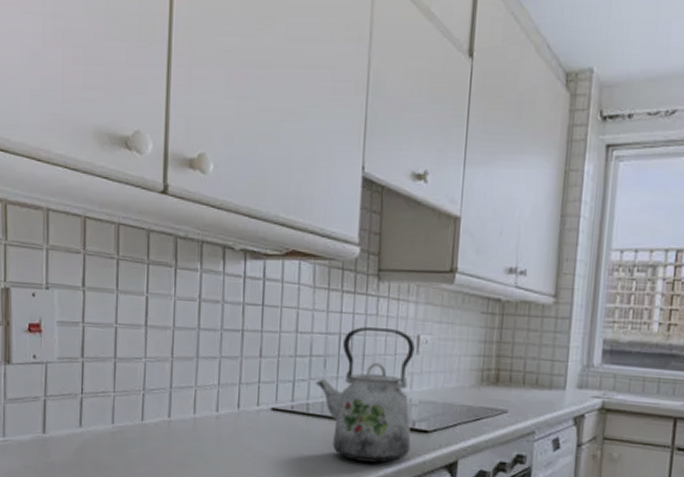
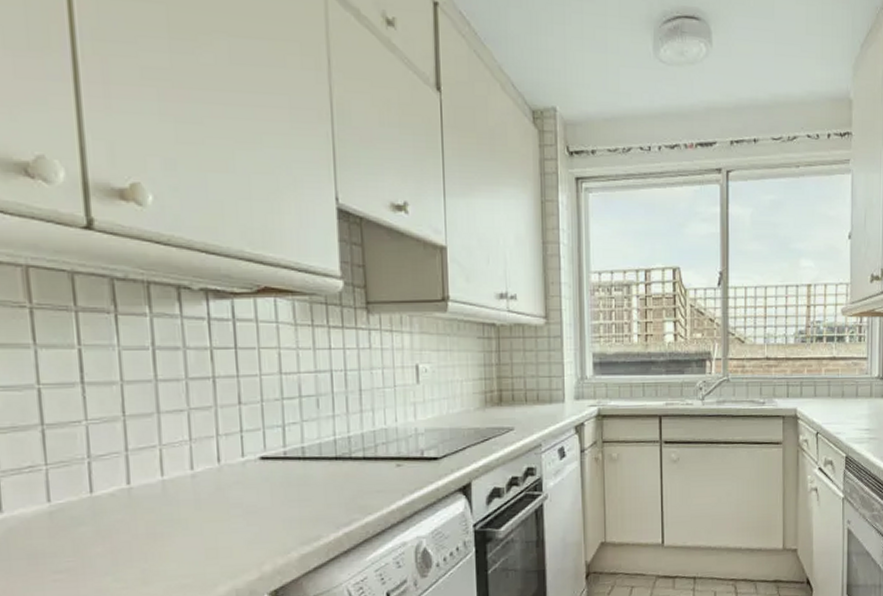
kettle: present [315,327,415,463] -> none [309,361,422,499]

